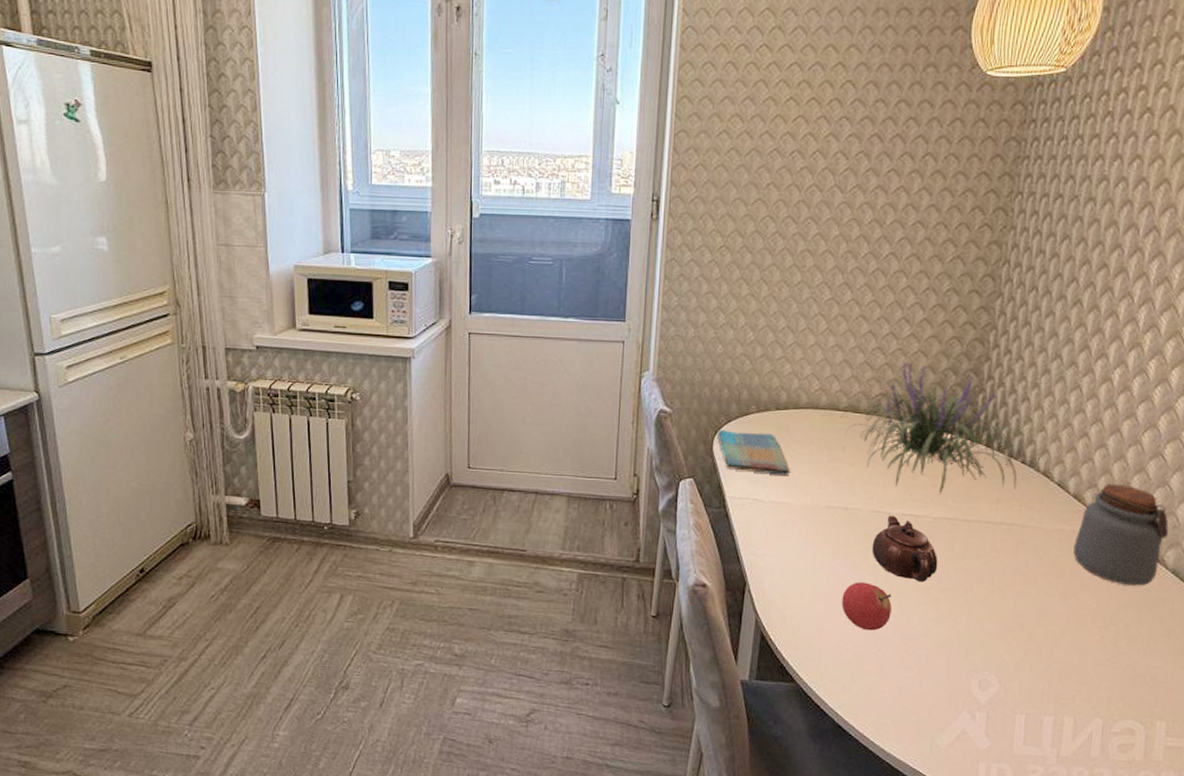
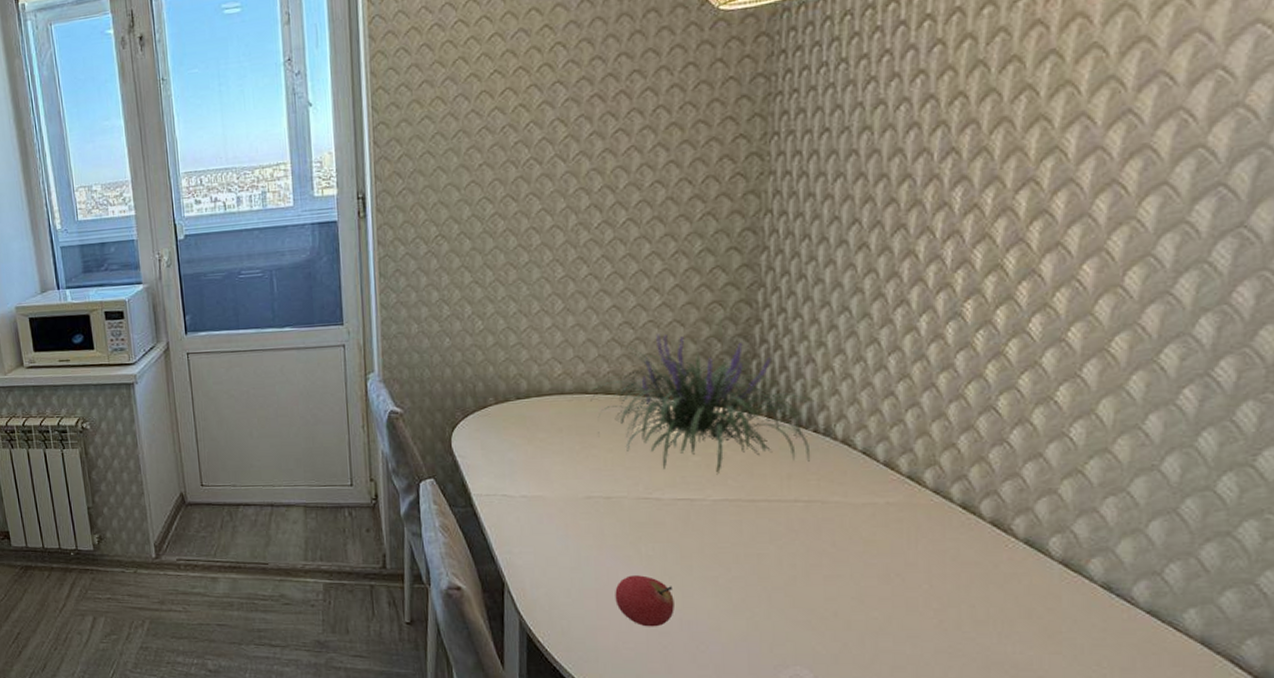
dish towel: present [716,430,790,475] -> none [454,425,539,468]
teapot: present [871,516,938,583] -> none [643,502,724,572]
jar: present [1073,484,1169,586] -> none [891,446,1015,561]

